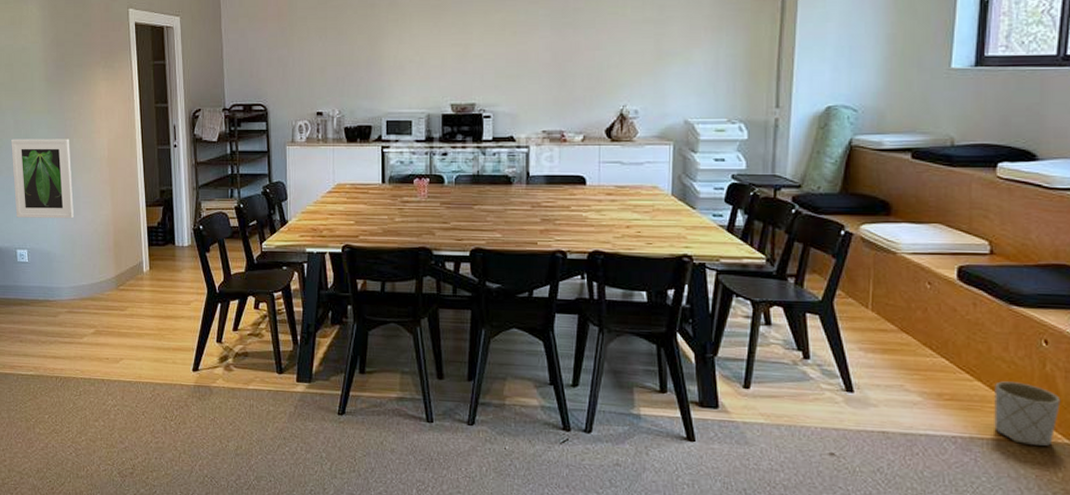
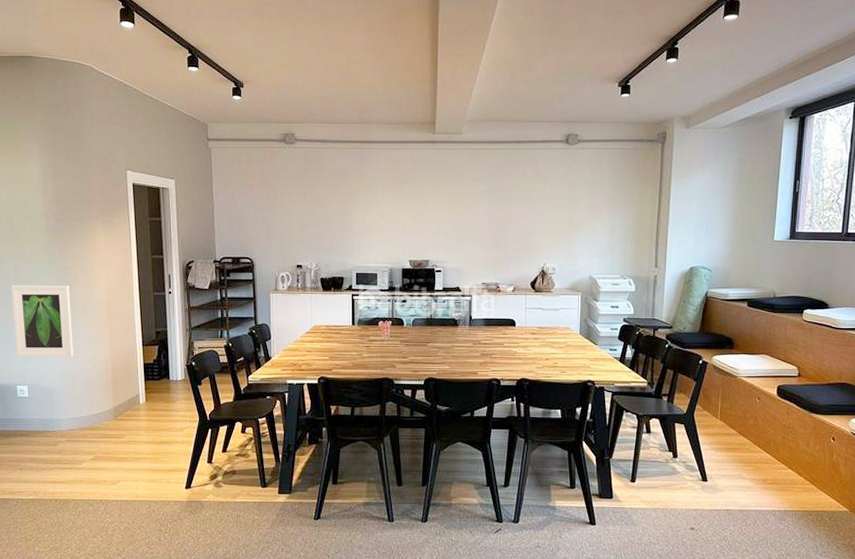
planter: present [994,381,1061,446] -> none [800,468,842,514]

